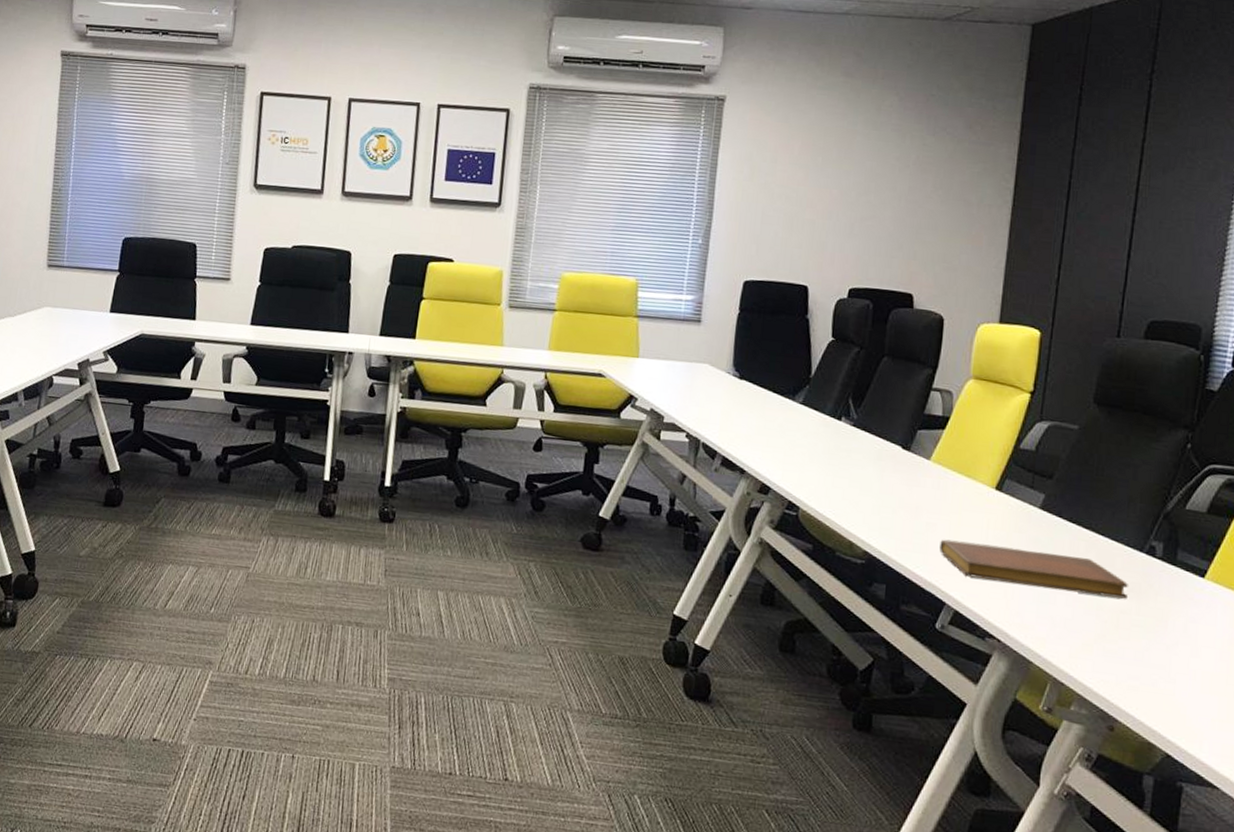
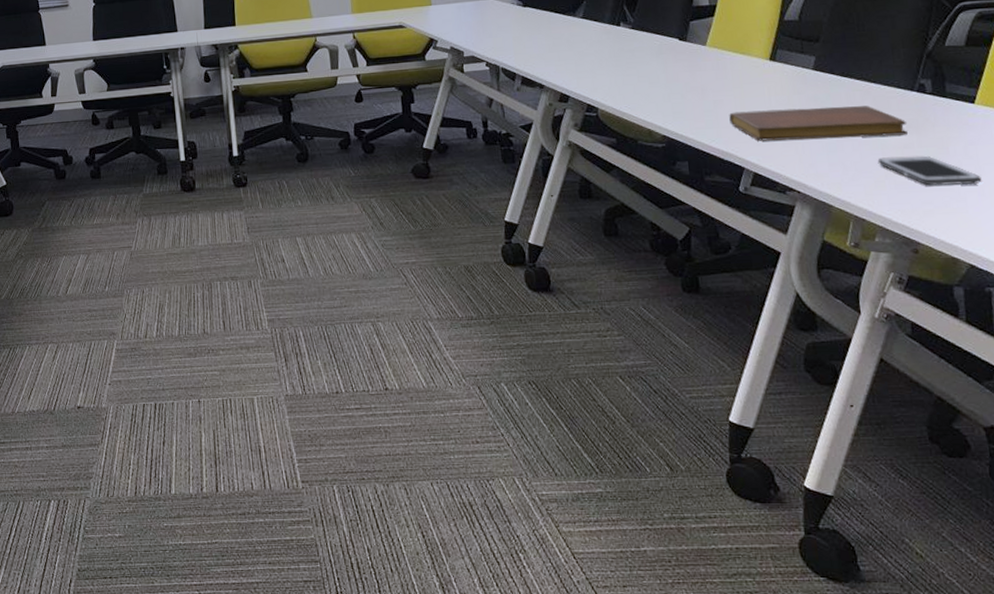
cell phone: none [1089,619,1196,667] -> present [877,155,982,186]

